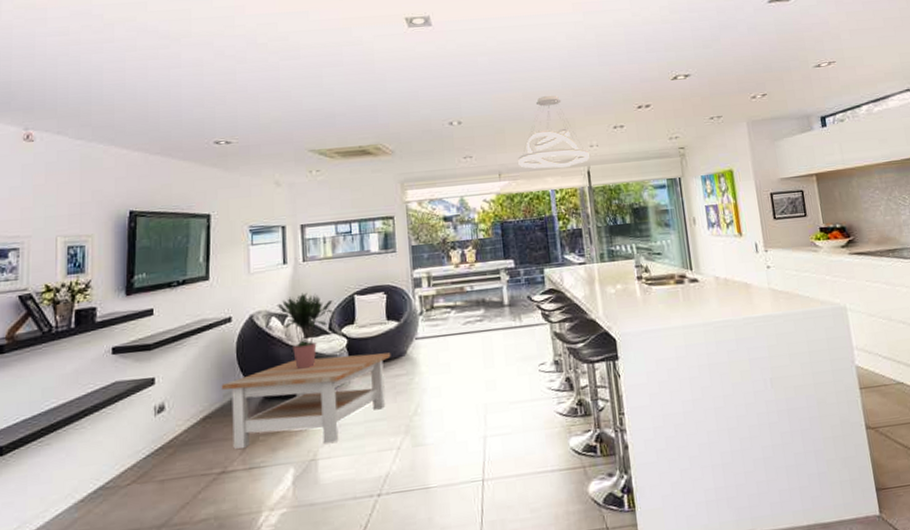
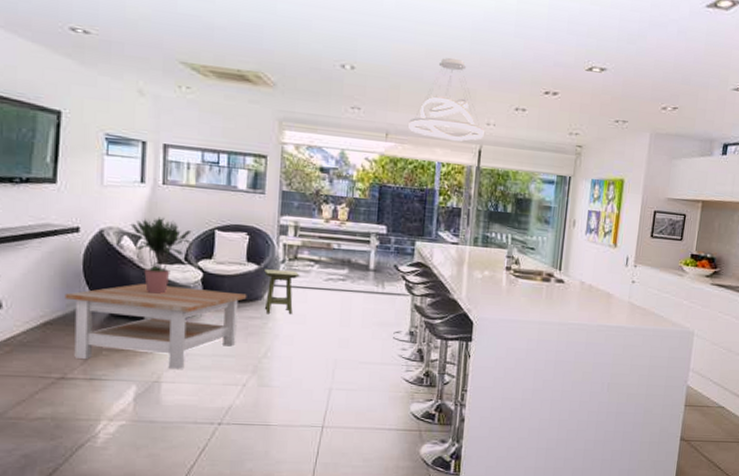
side table: none [403,321,439,368] -> present [263,269,300,315]

